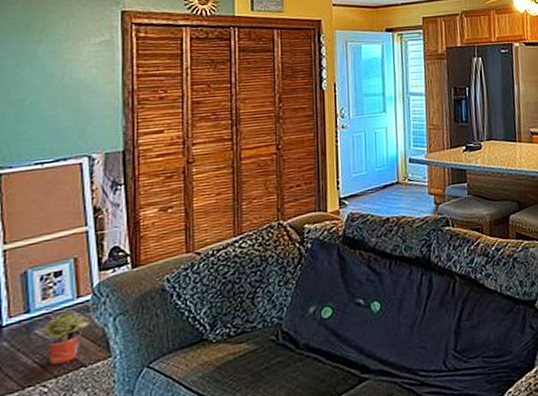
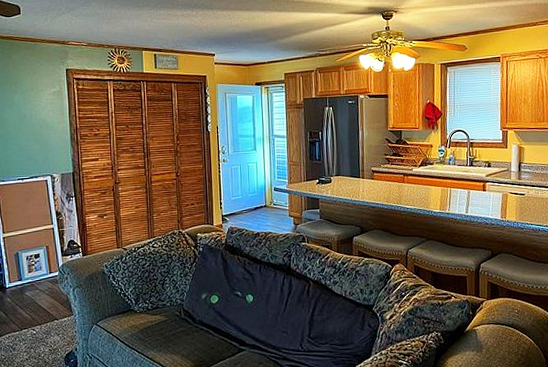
potted plant: present [42,311,89,365] -> none [29,282,58,316]

